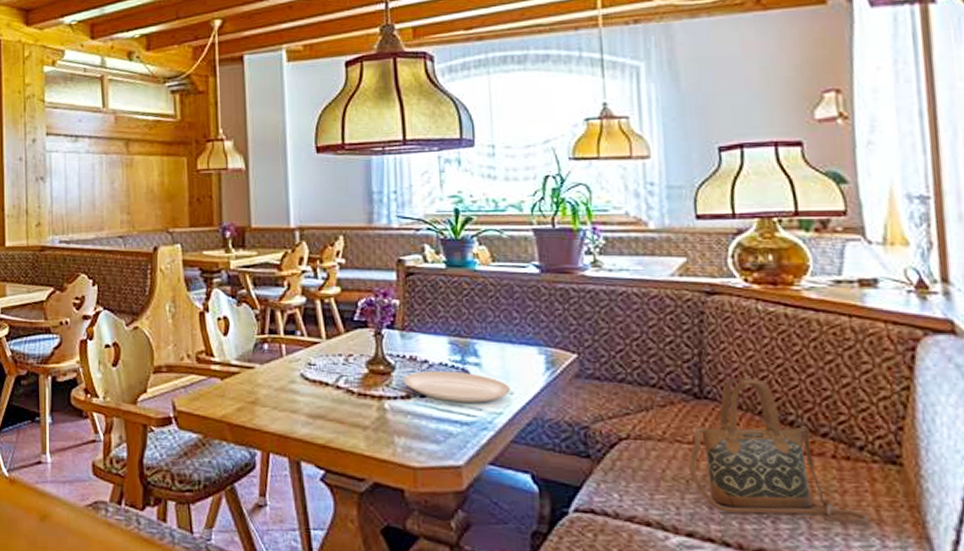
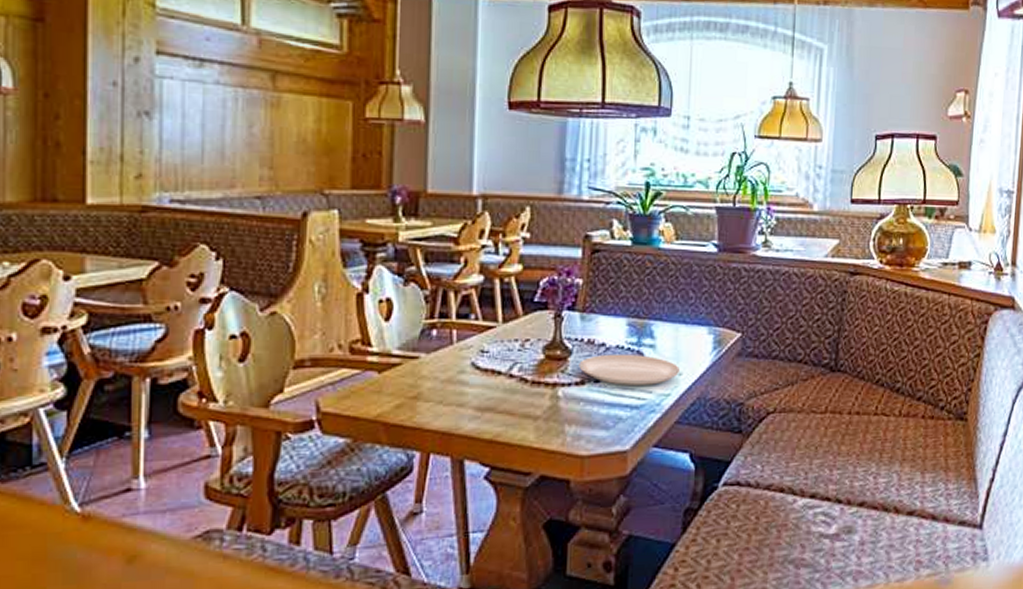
handbag: present [689,378,869,525] -> none [819,351,940,474]

